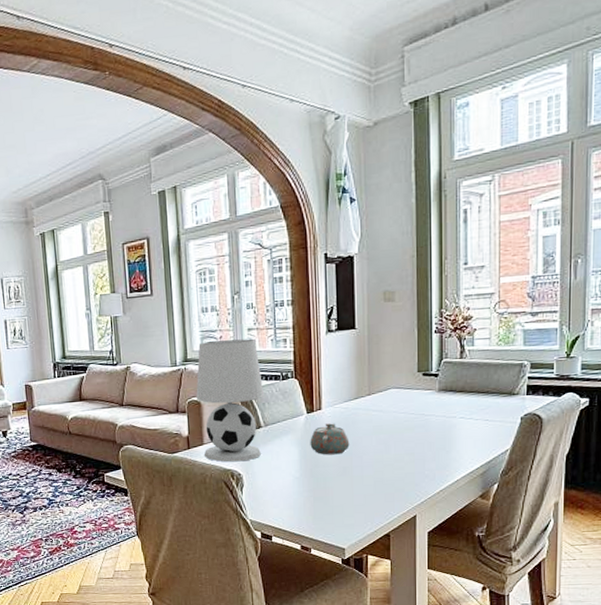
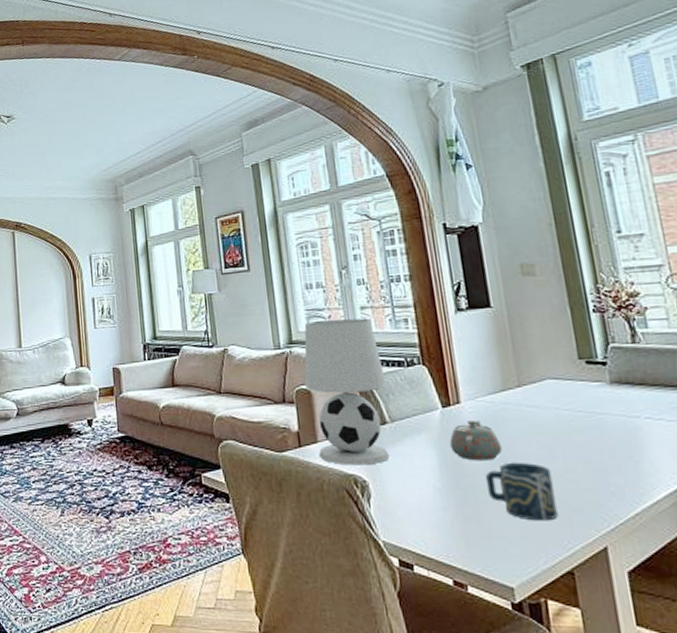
cup: none [335,455,384,499] -> present [486,462,558,521]

